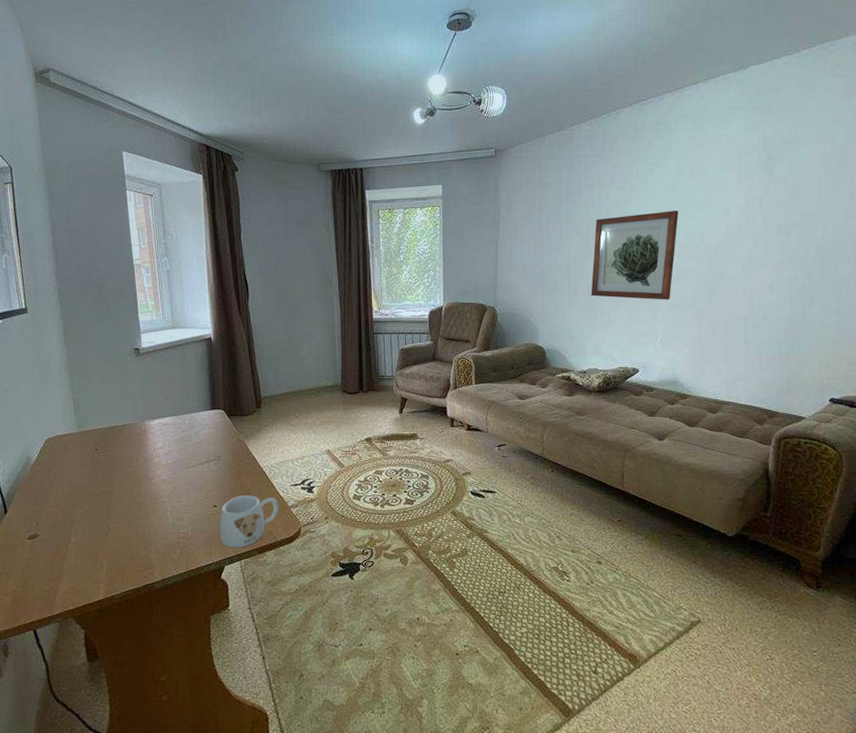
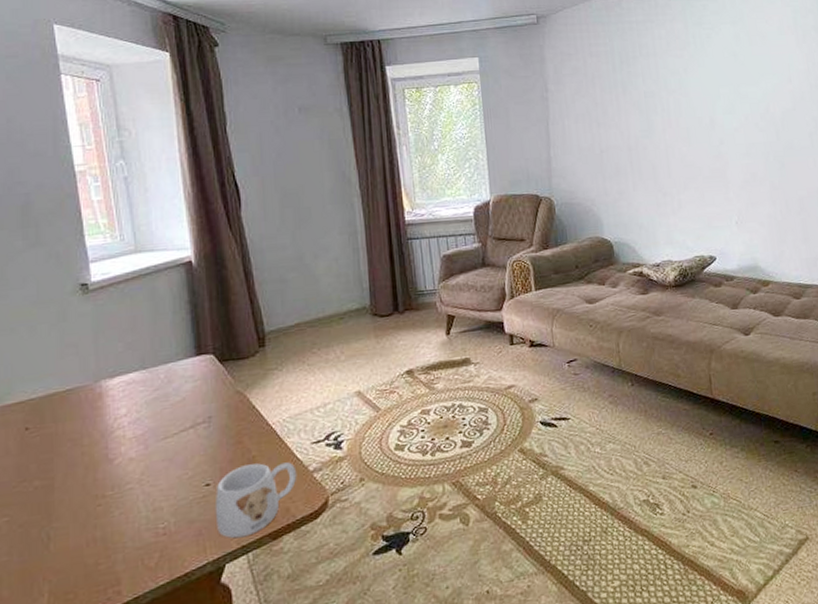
wall art: present [591,211,679,300] -> none [654,79,742,178]

